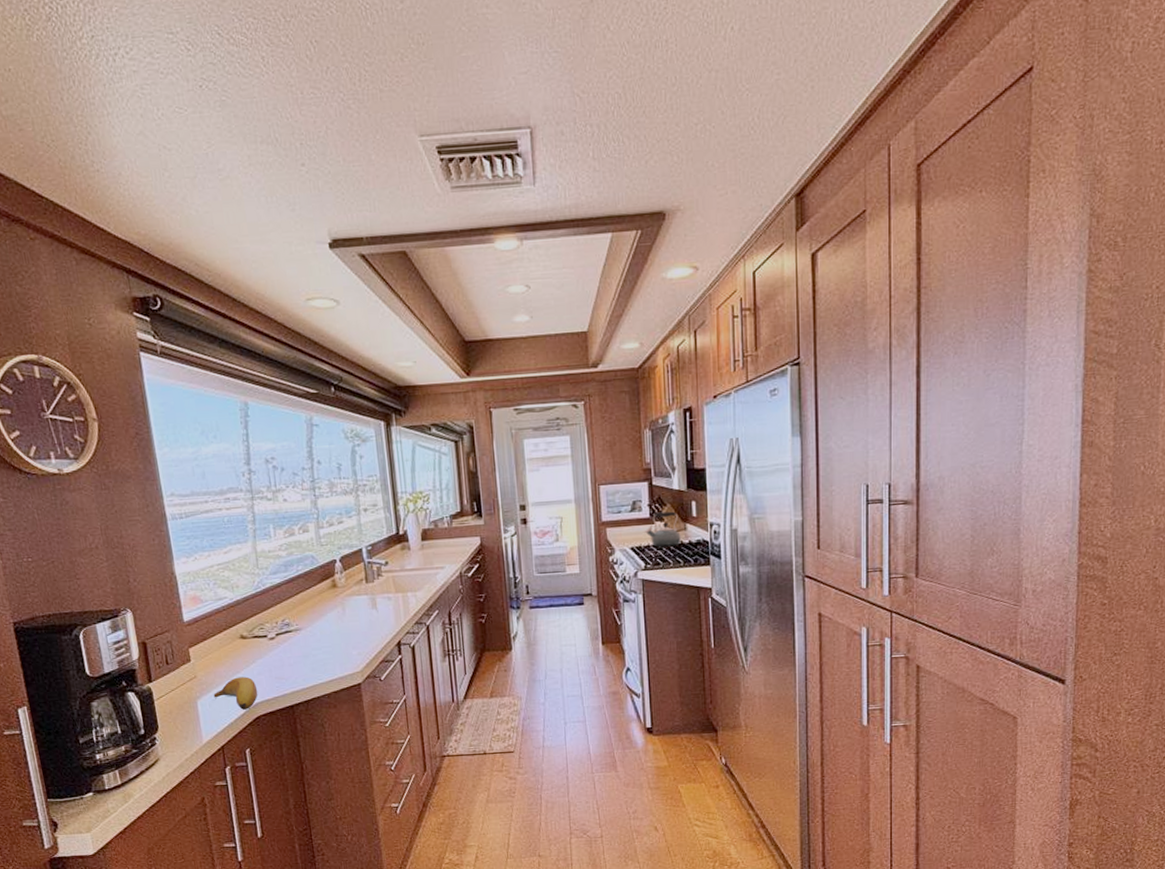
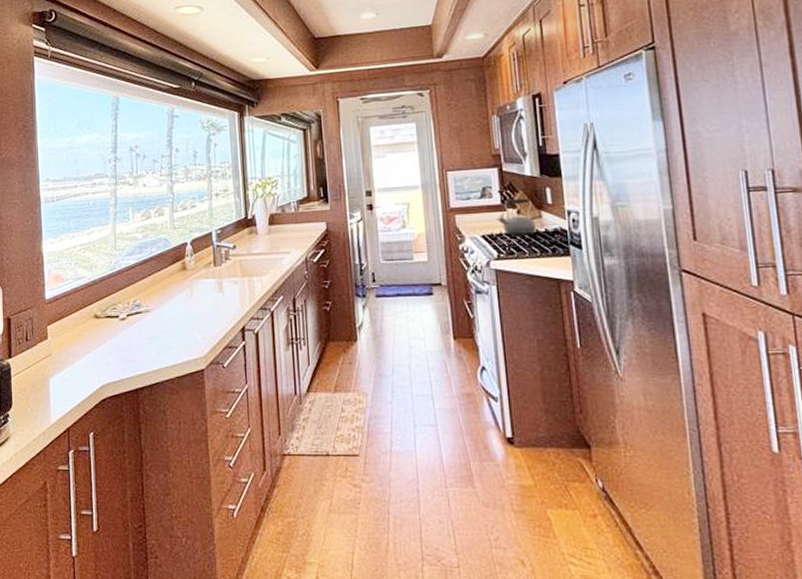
fruit: present [213,676,258,710] -> none [65,357,106,391]

